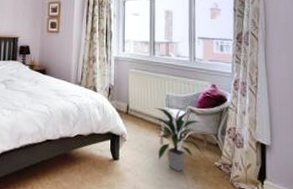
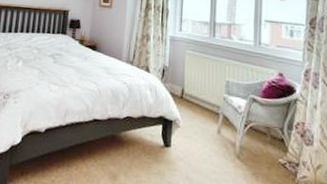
indoor plant: present [154,108,202,172] -> none [211,94,265,166]

